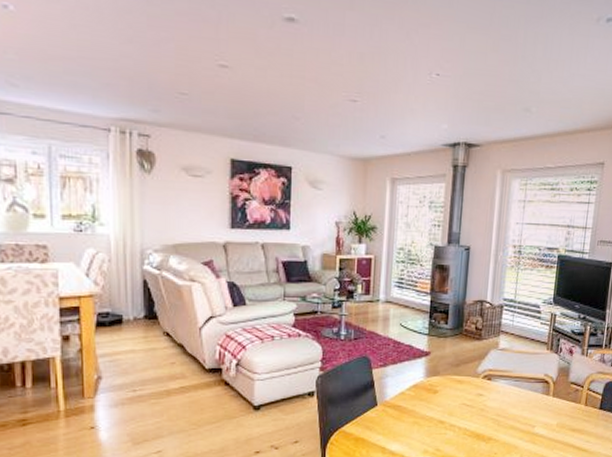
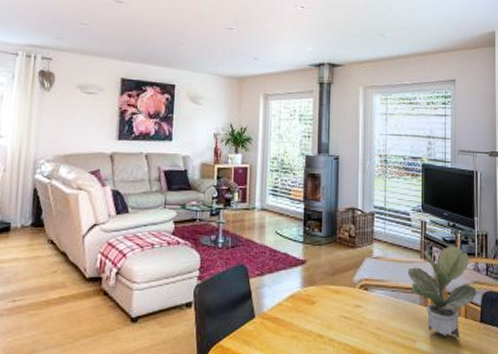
potted plant: none [532,338,600,425] -> present [407,246,477,339]

